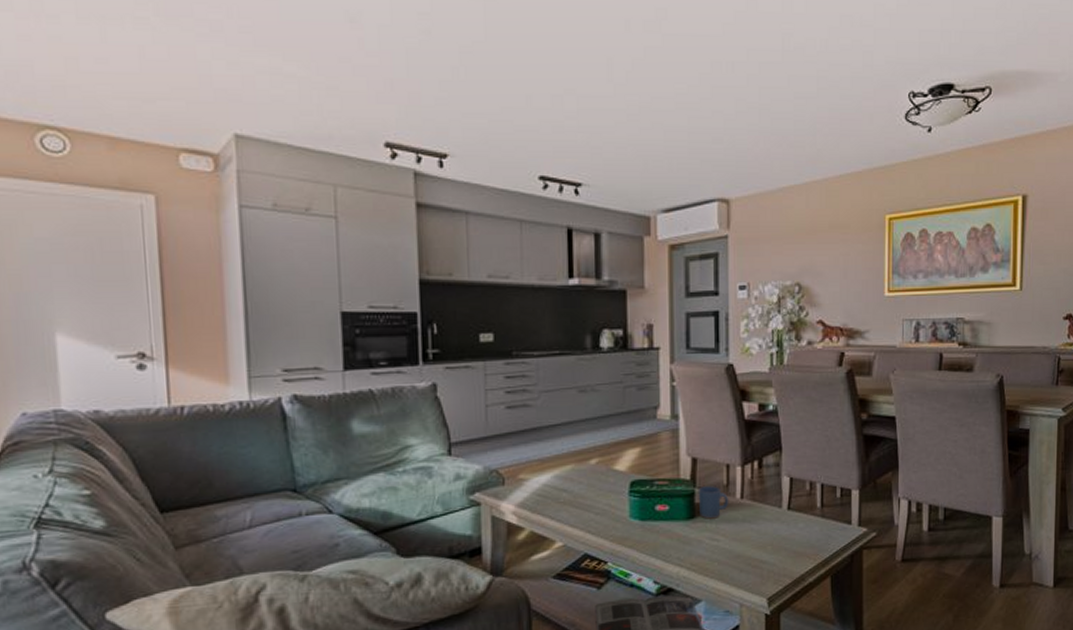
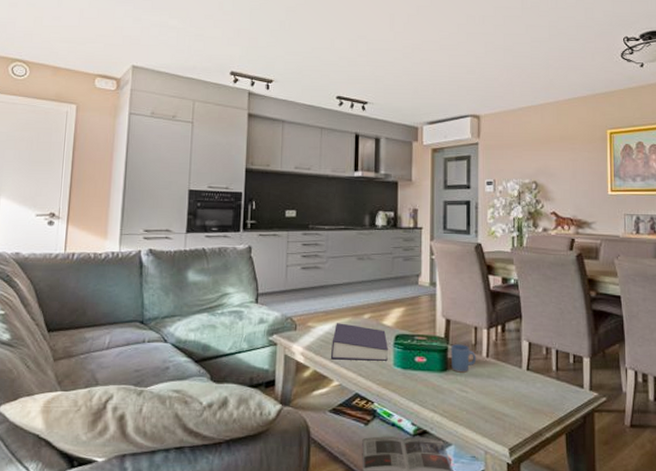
book: none [550,472,622,517] -> present [330,323,388,361]

